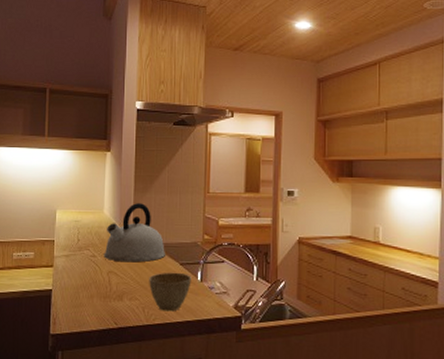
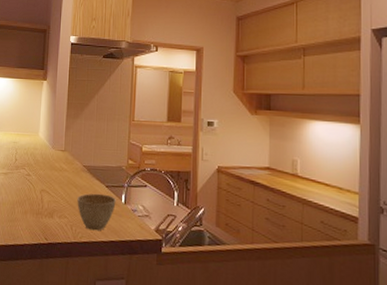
kettle: present [104,203,165,263] -> none [38,128,93,183]

